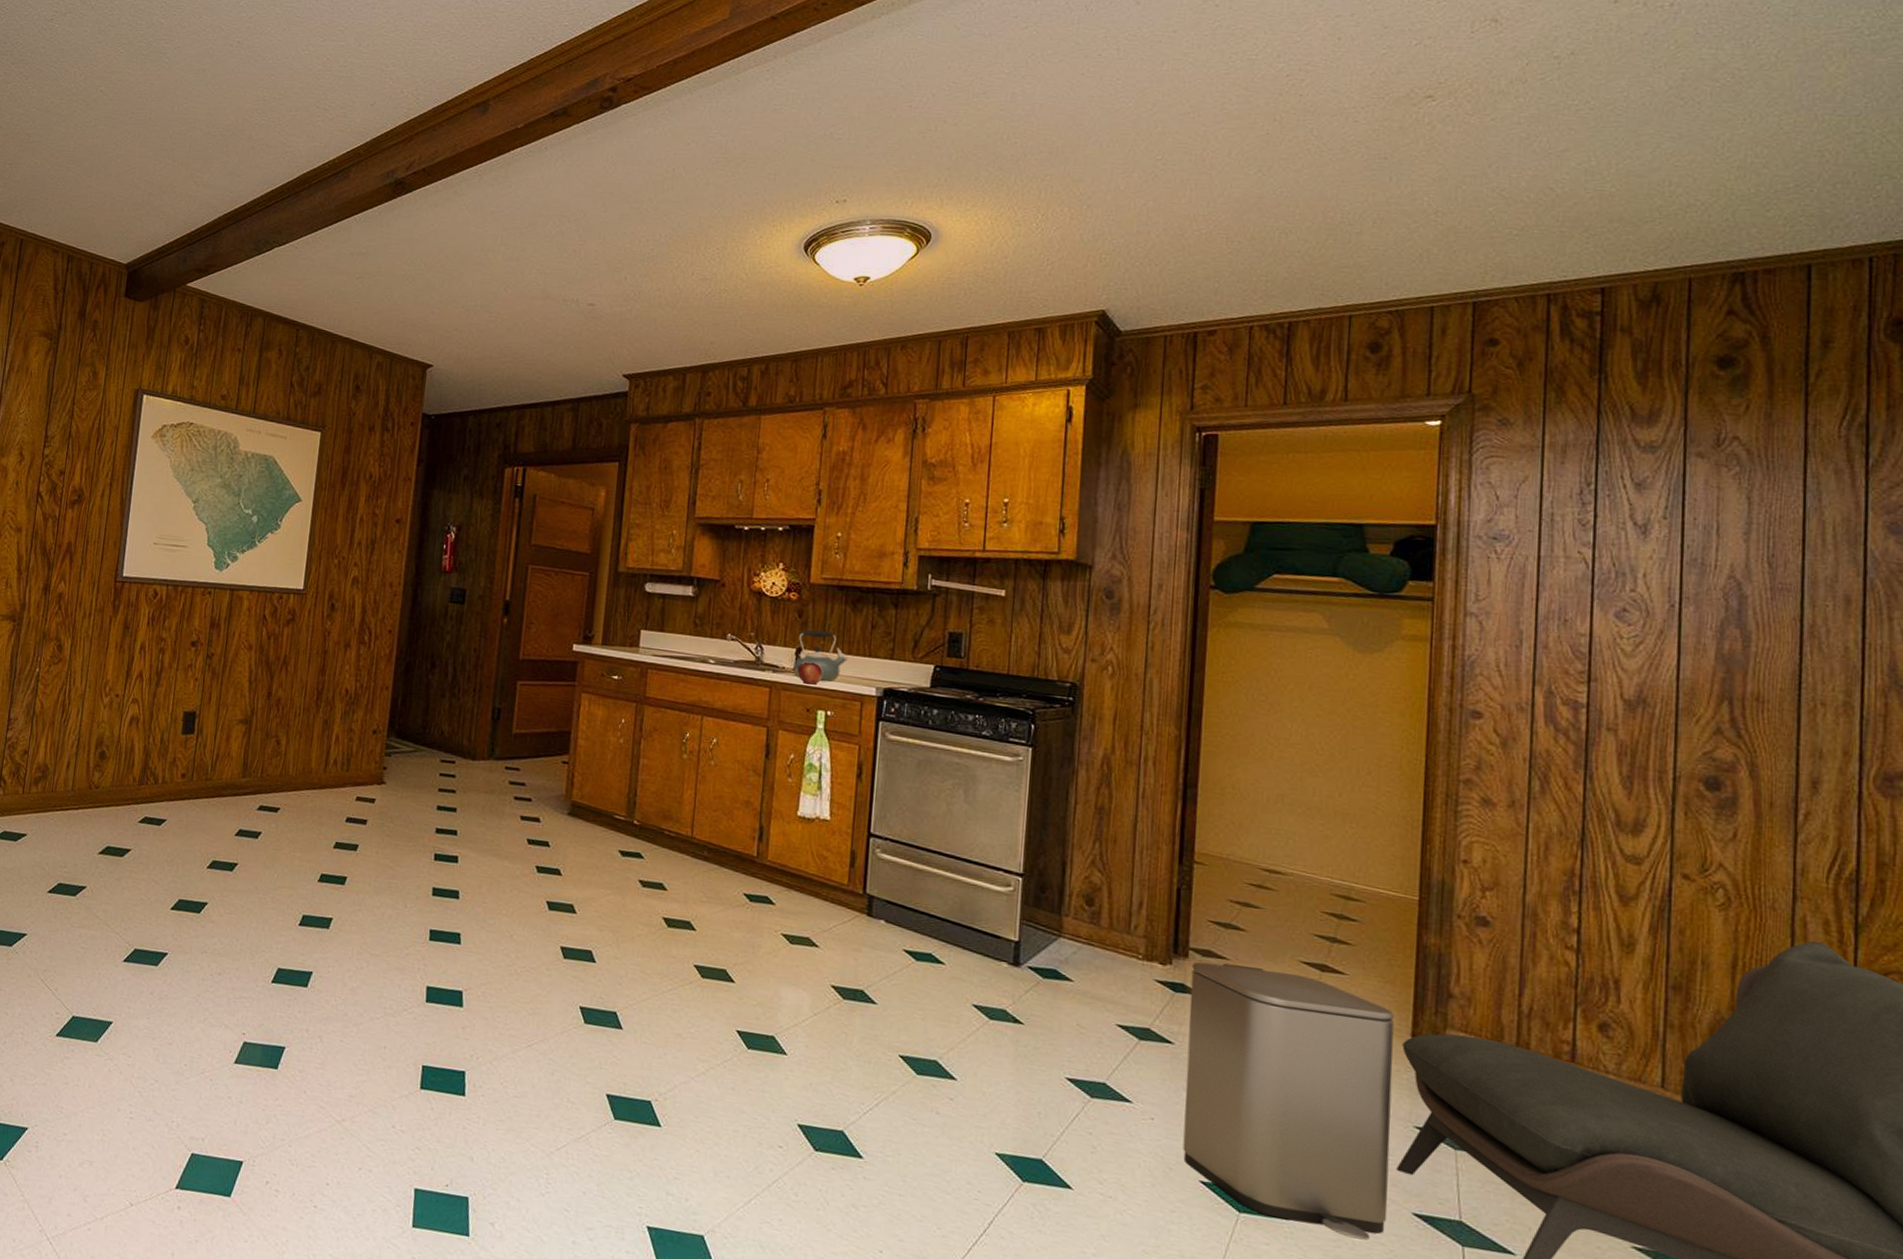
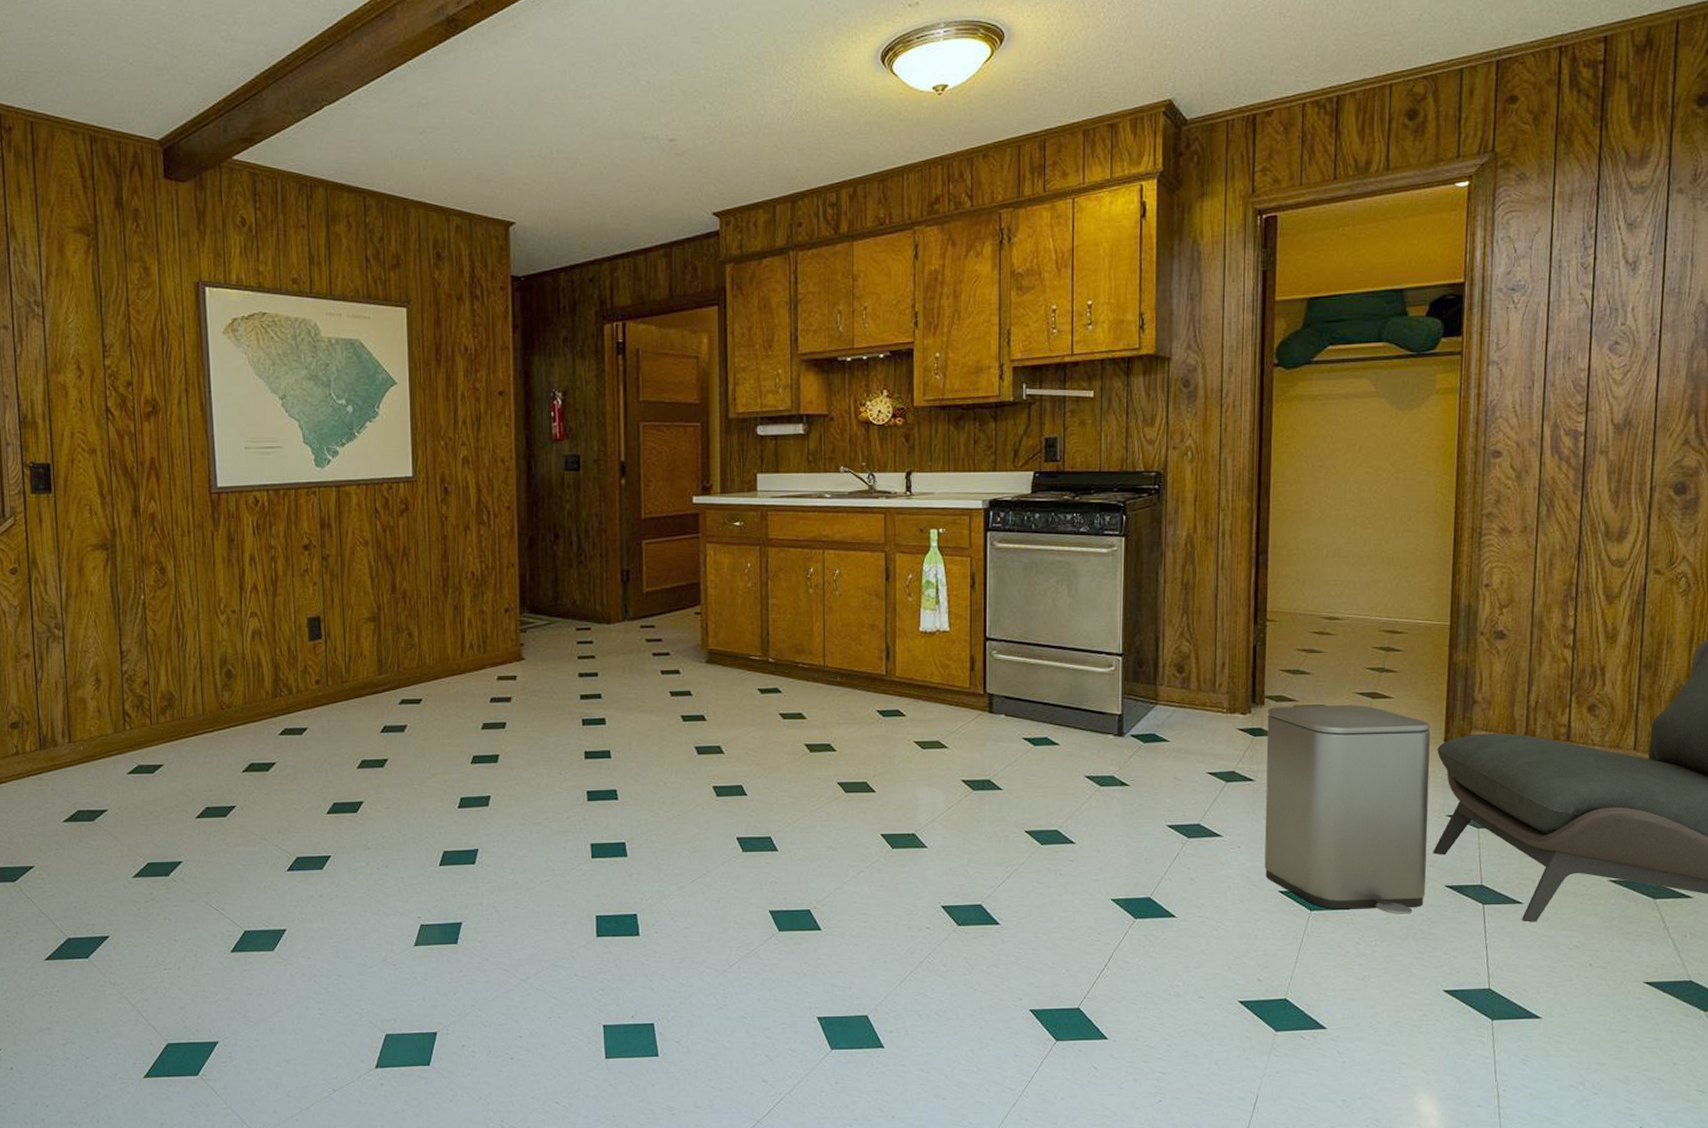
kettle: present [792,630,848,683] -> none [904,452,955,501]
fruit: present [796,661,823,685] -> none [907,484,933,505]

